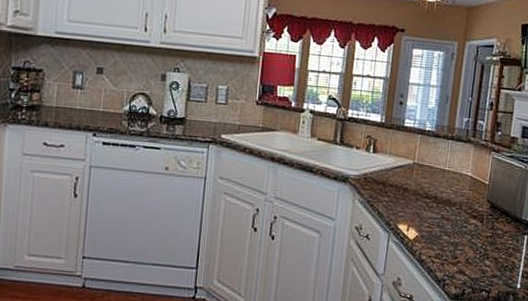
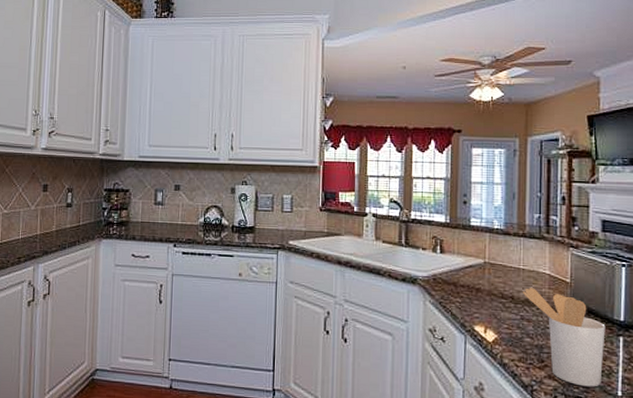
utensil holder: none [445,189,514,281] -> present [522,288,606,387]

